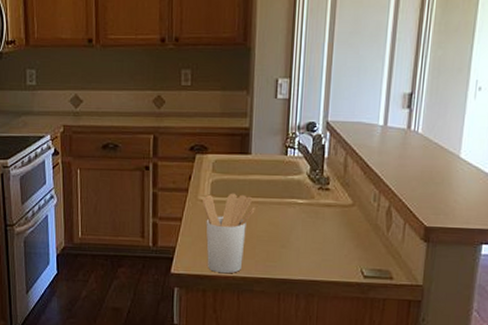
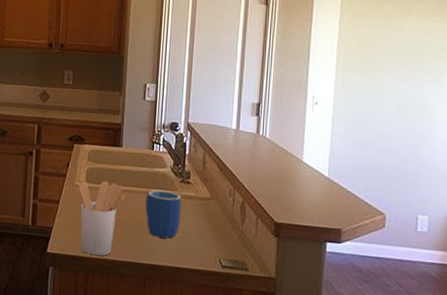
mug: none [278,199,320,251] -> present [145,190,182,239]

